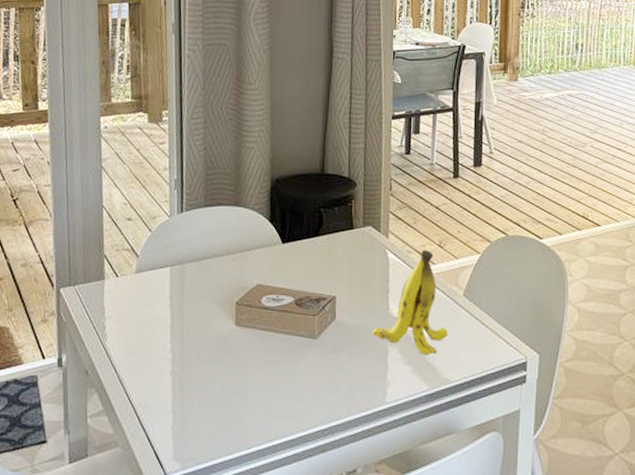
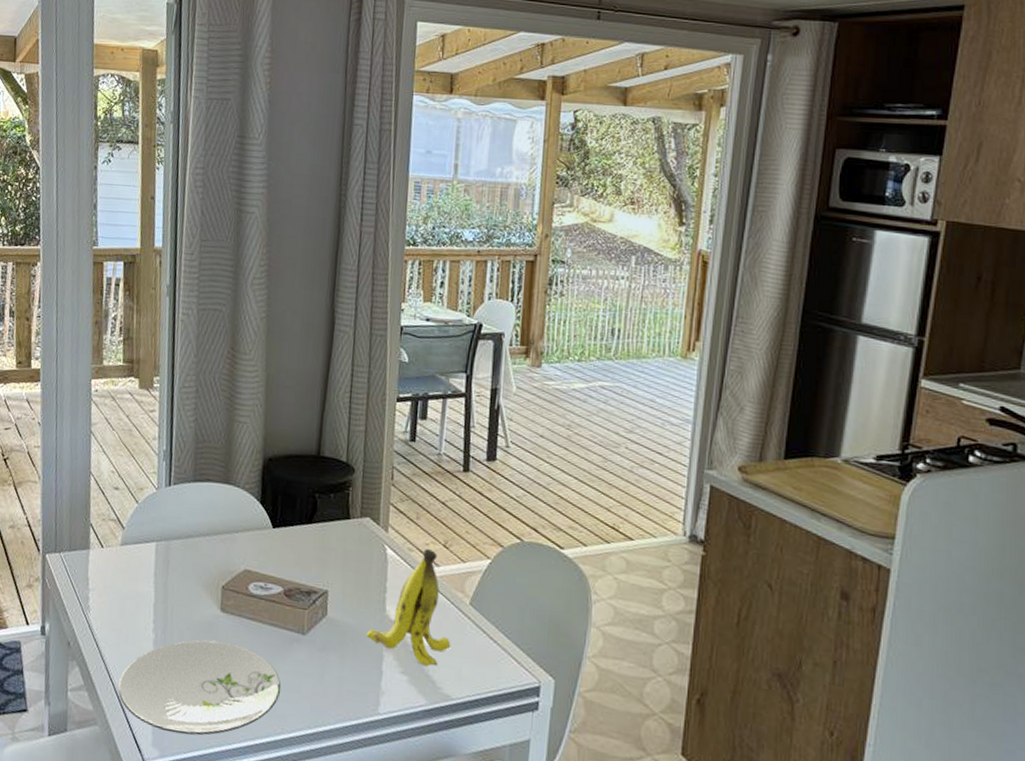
plate: none [138,353,296,445] -> present [118,640,282,735]

